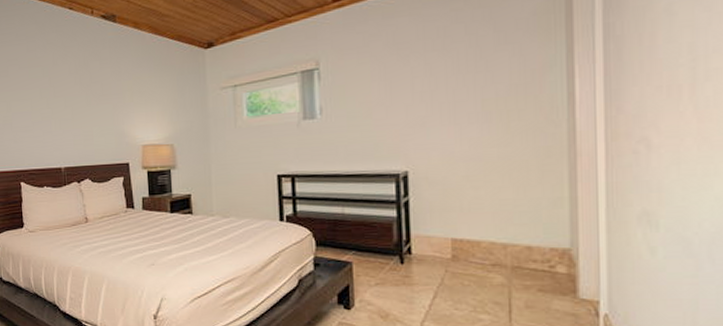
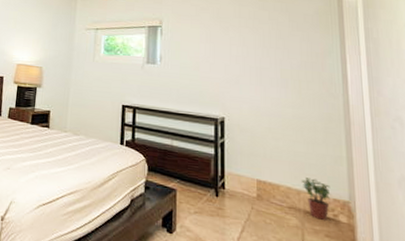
potted plant: none [508,228,547,273] -> present [301,177,331,220]

